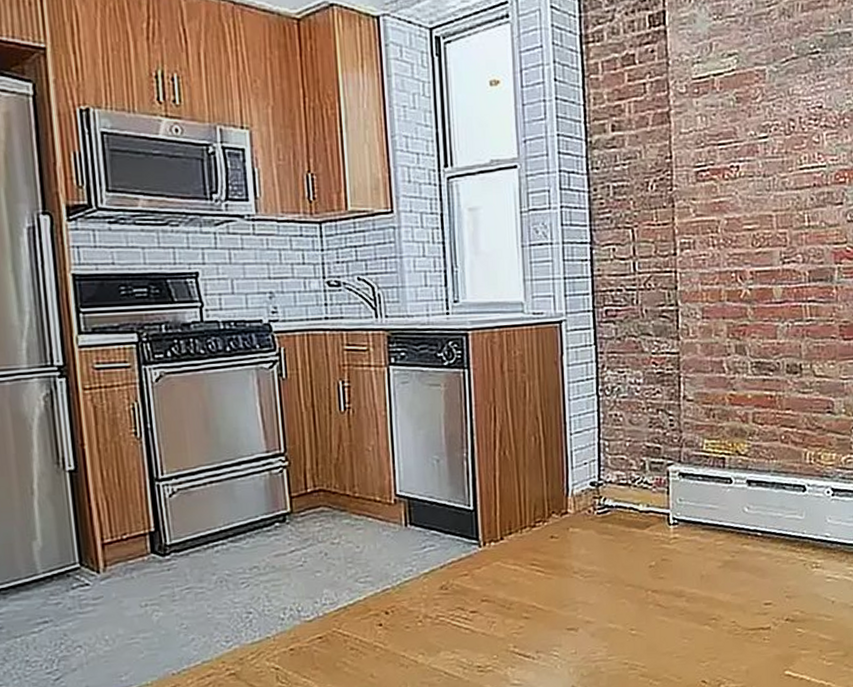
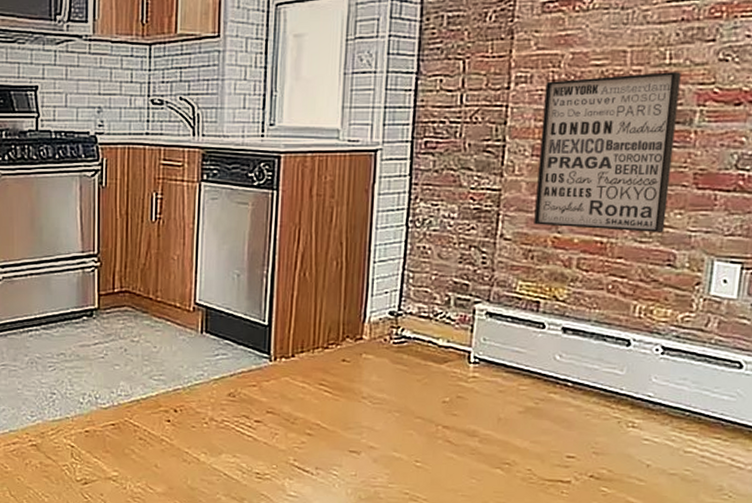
wall art: none [707,233,822,385] -> present [534,72,681,233]

